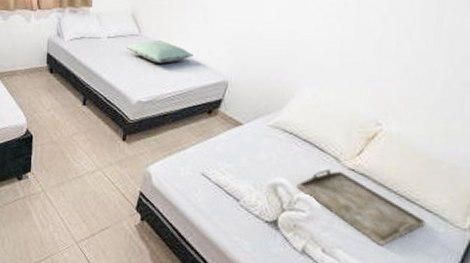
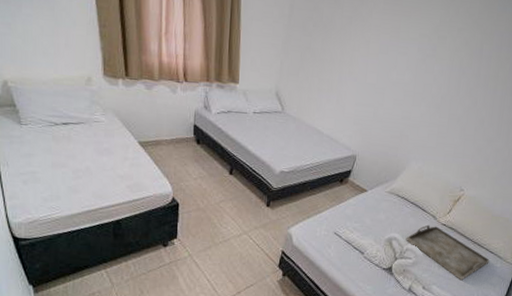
pillow: present [125,40,194,63] -> none [270,118,329,138]

